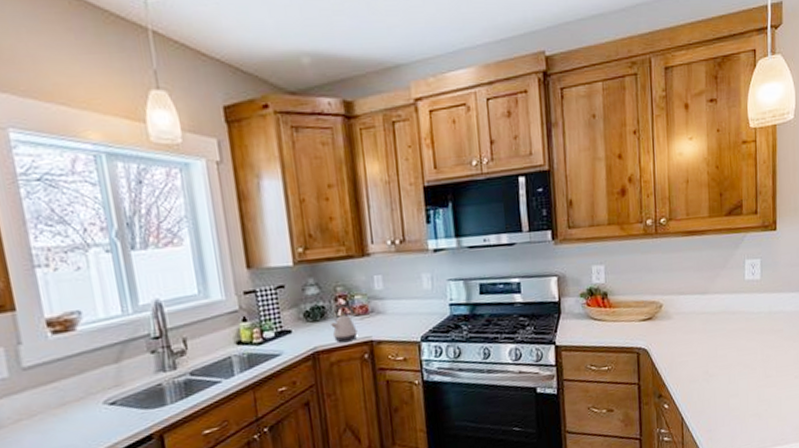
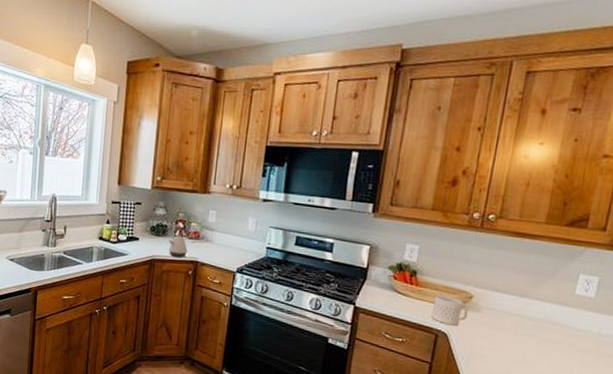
mug: none [629,310,662,340] -> present [432,295,469,326]

